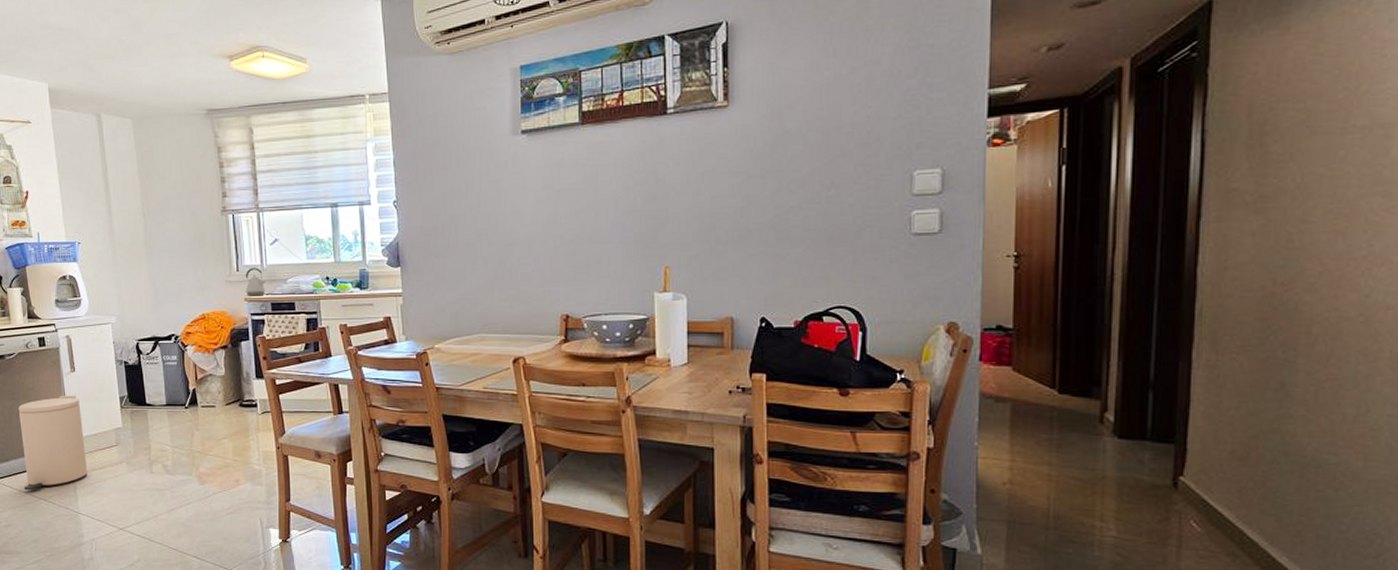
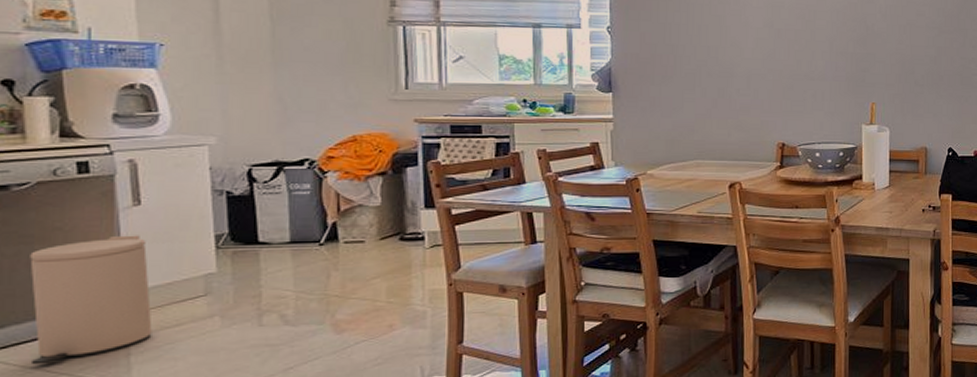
kettle: present [245,268,266,296] -> none [416,86,444,118]

